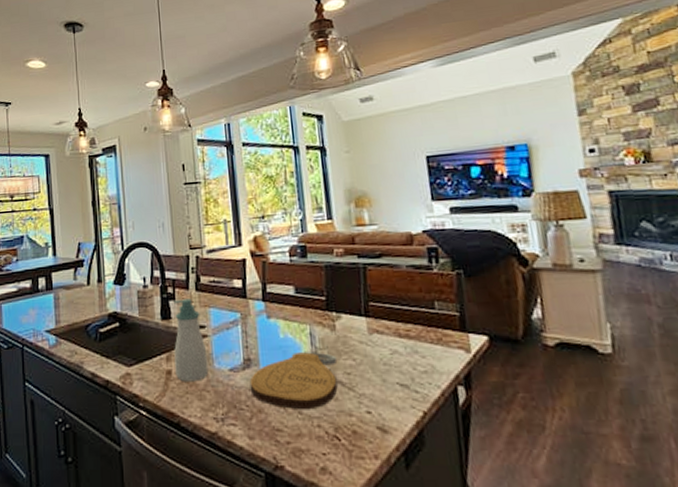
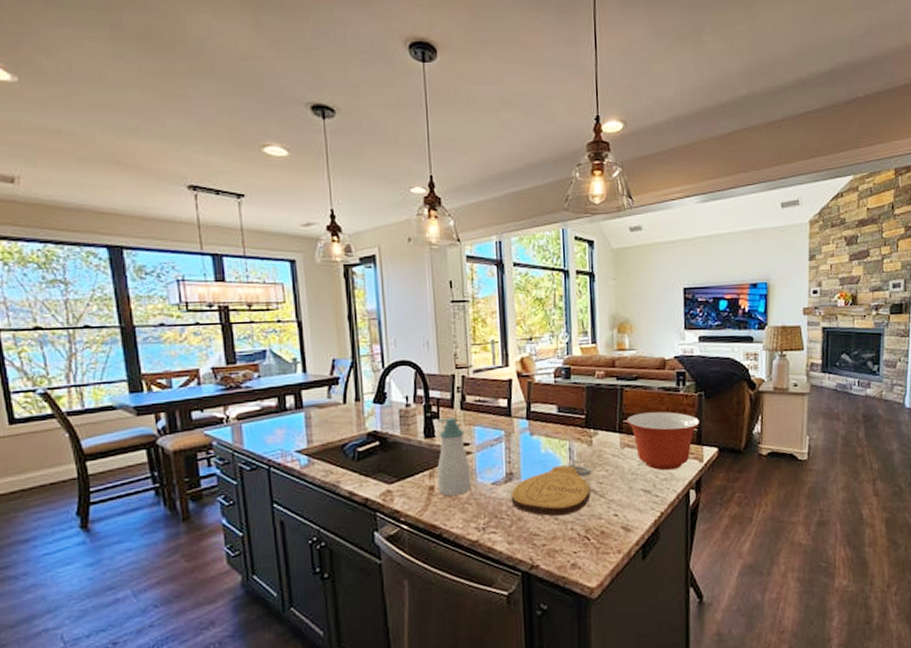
mixing bowl: none [372,293,462,362] -> present [626,411,700,471]

